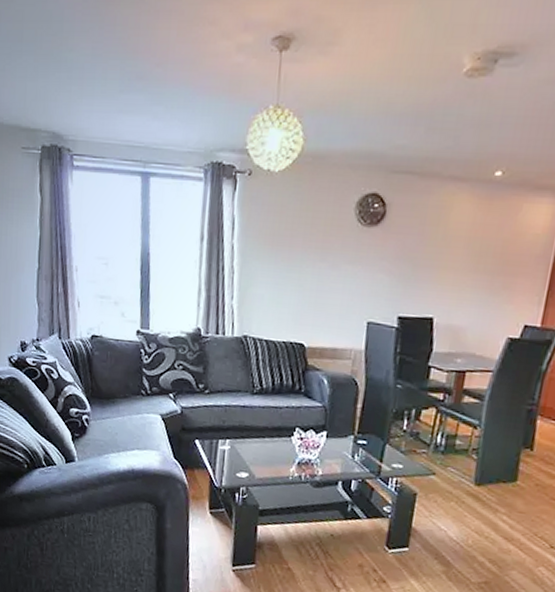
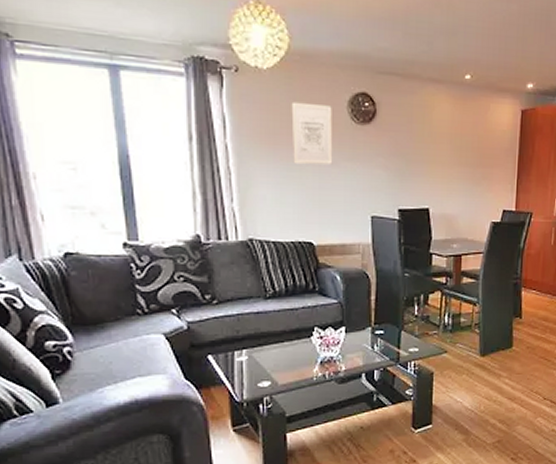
wall art: none [293,203,339,267] -> present [291,101,333,165]

